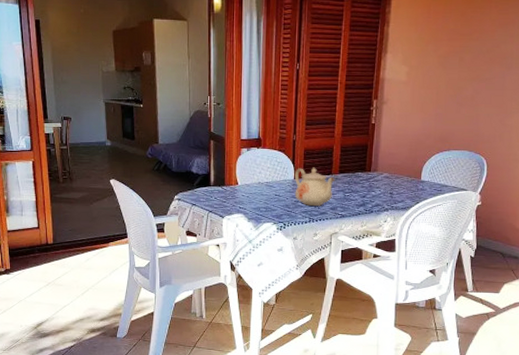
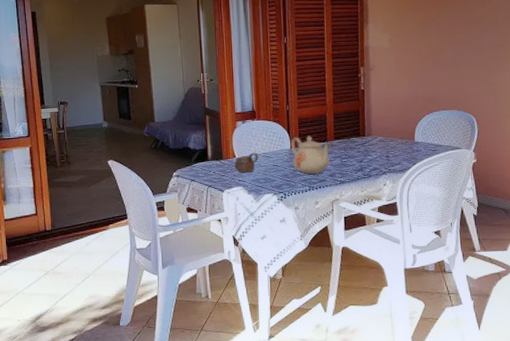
cup: none [236,181,261,201] -> present [234,152,258,173]

